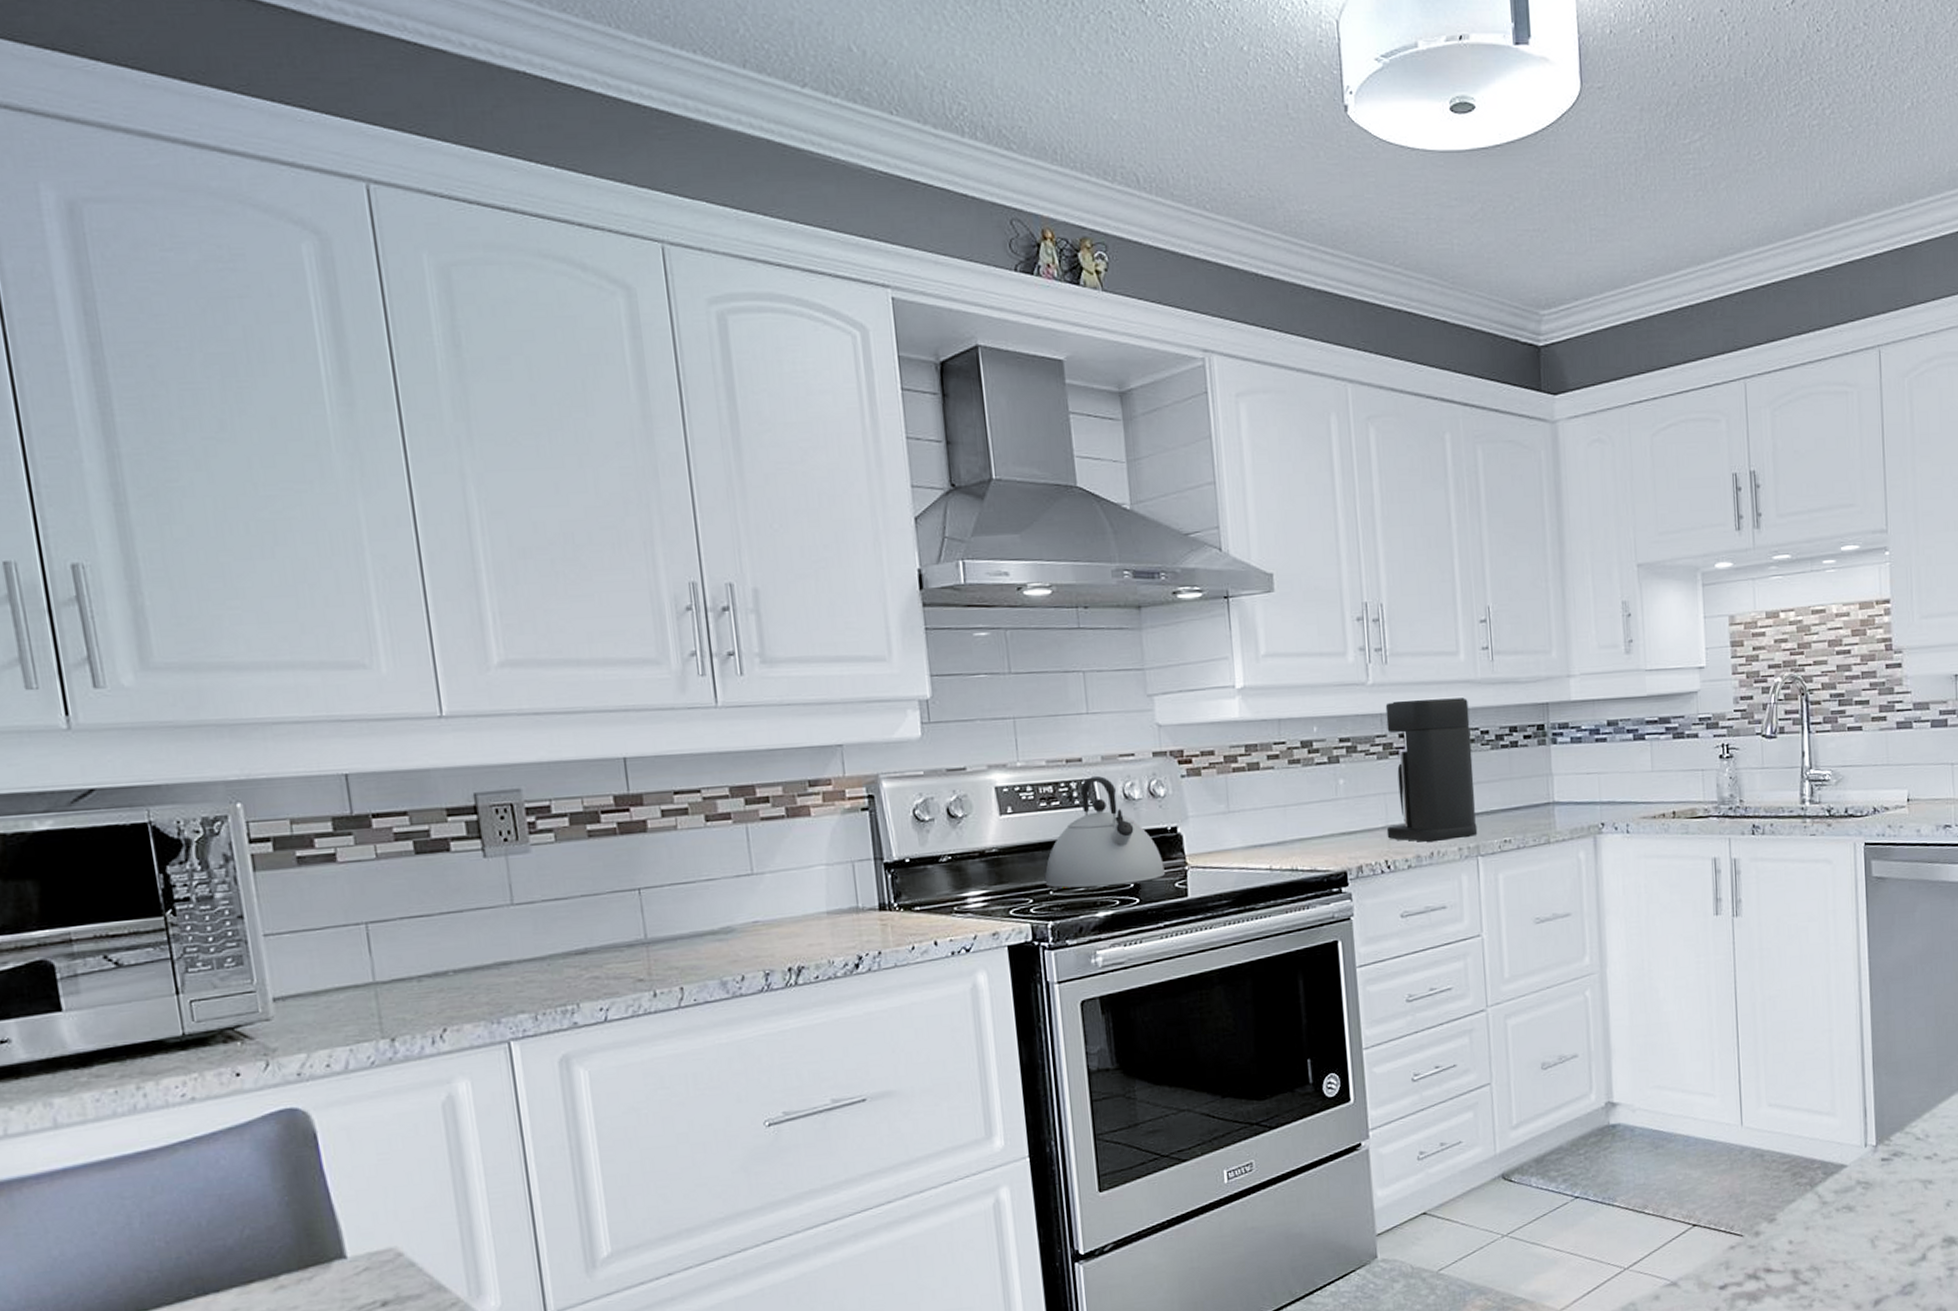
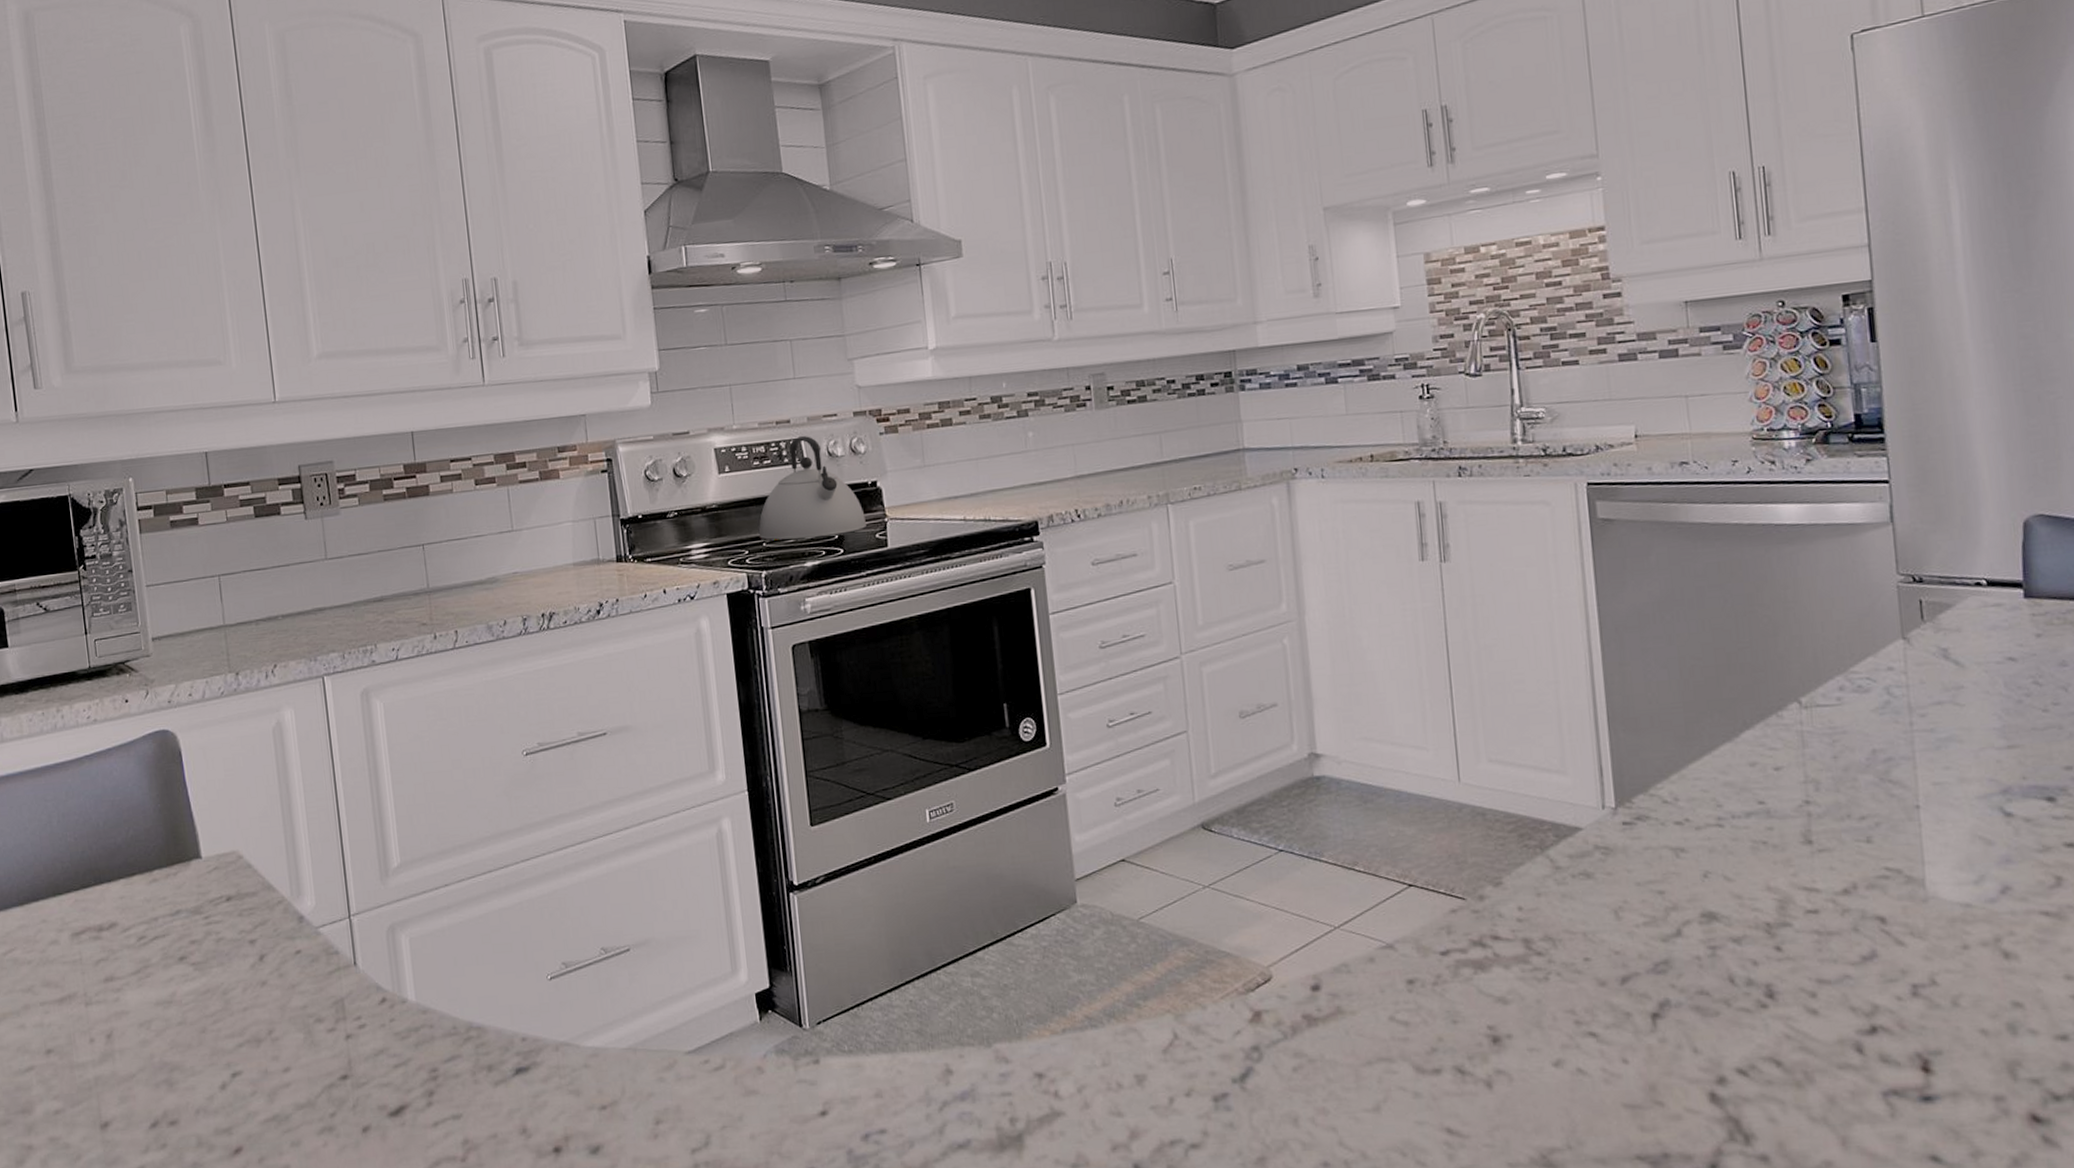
coffee maker: present [1385,697,1478,843] -> none [1071,348,1167,492]

